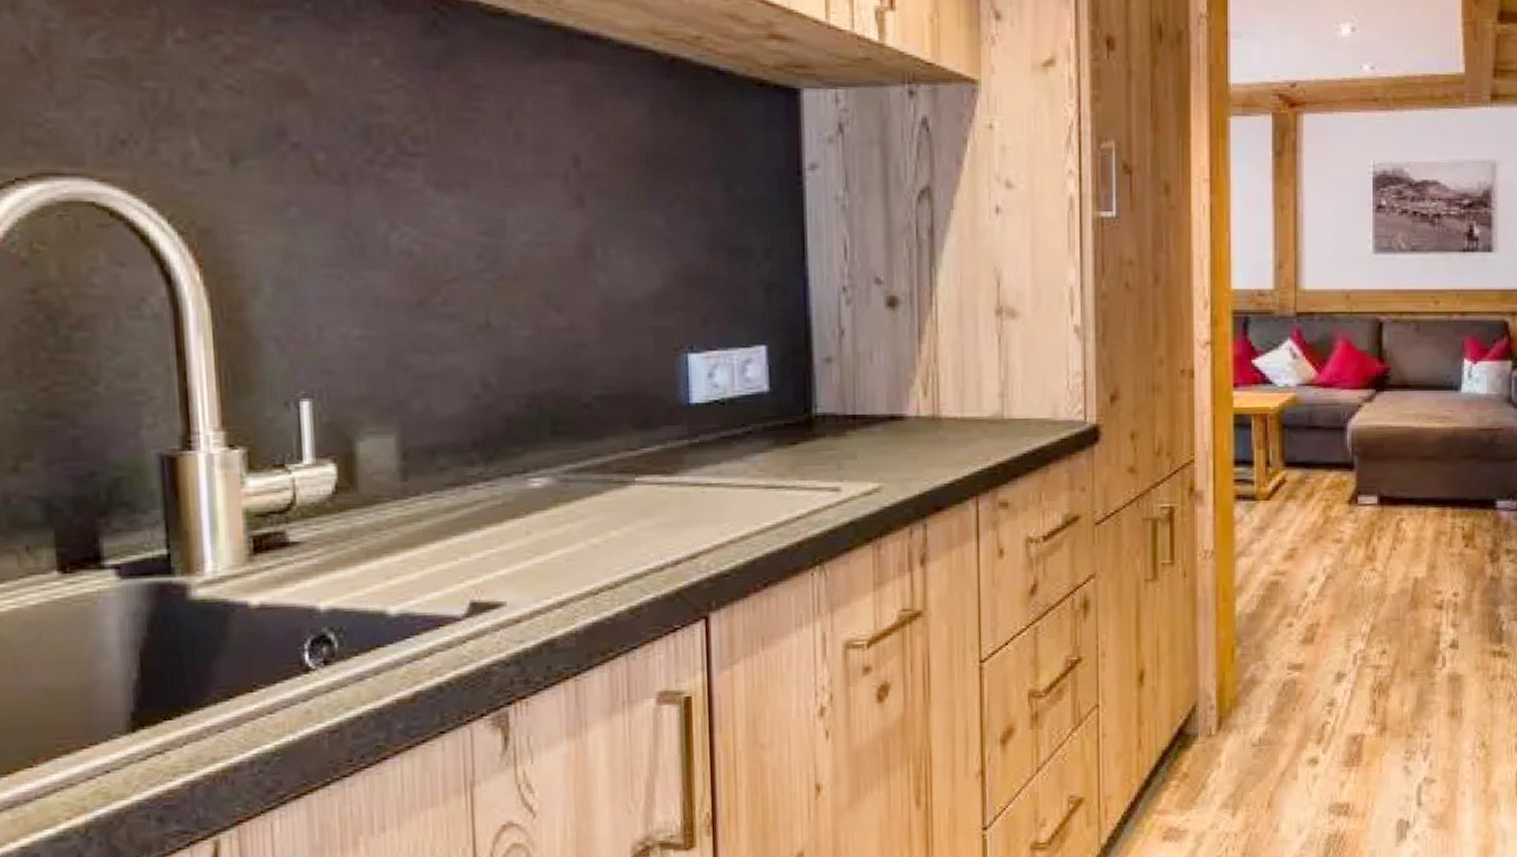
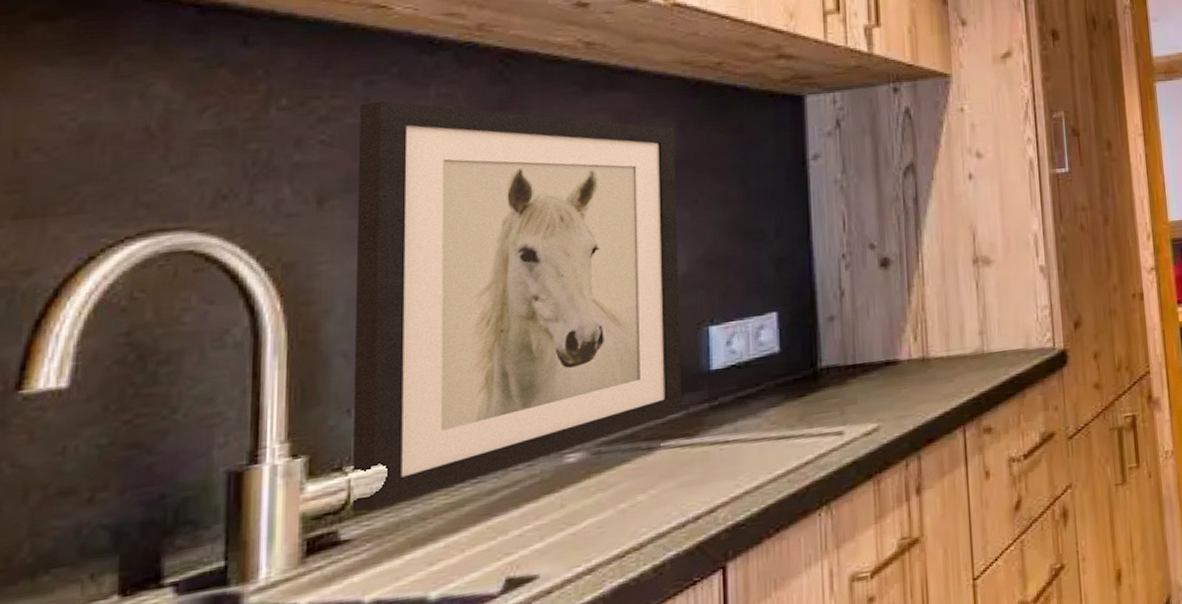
wall art: none [270,43,659,515] -> present [352,100,682,512]

